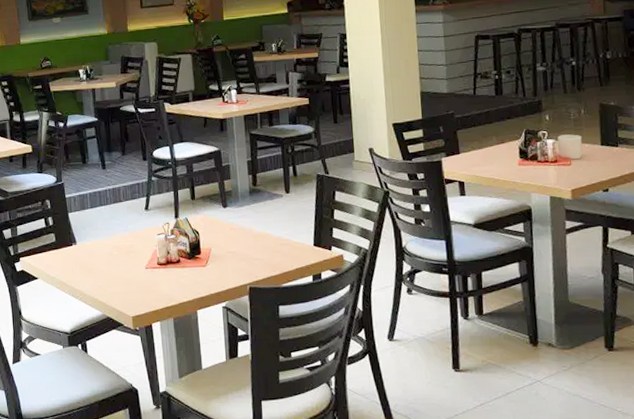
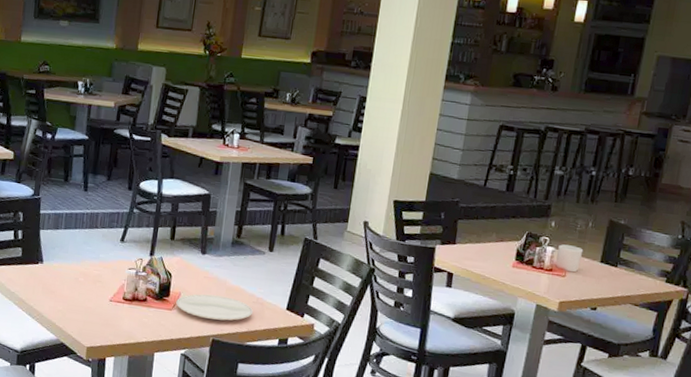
plate: none [208,244,283,268] -> present [176,294,254,321]

